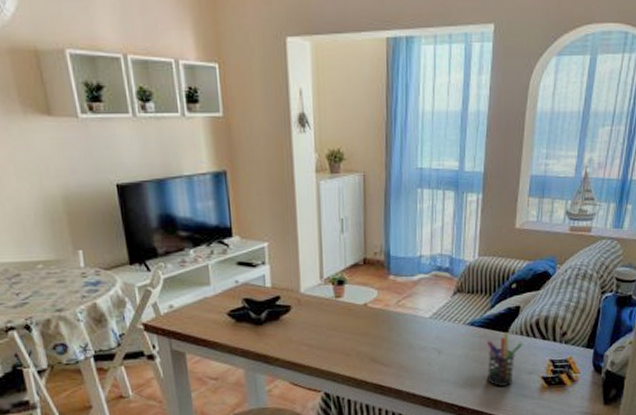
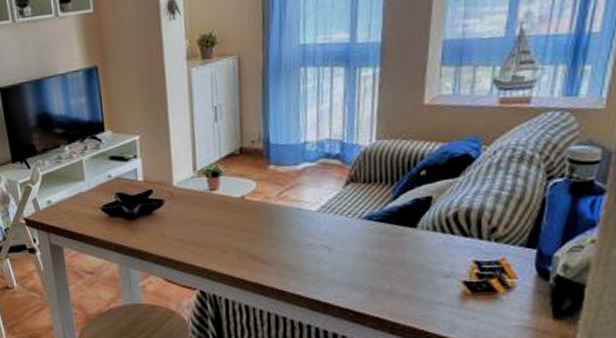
pen holder: present [486,332,523,388] -> none [388,227,437,292]

